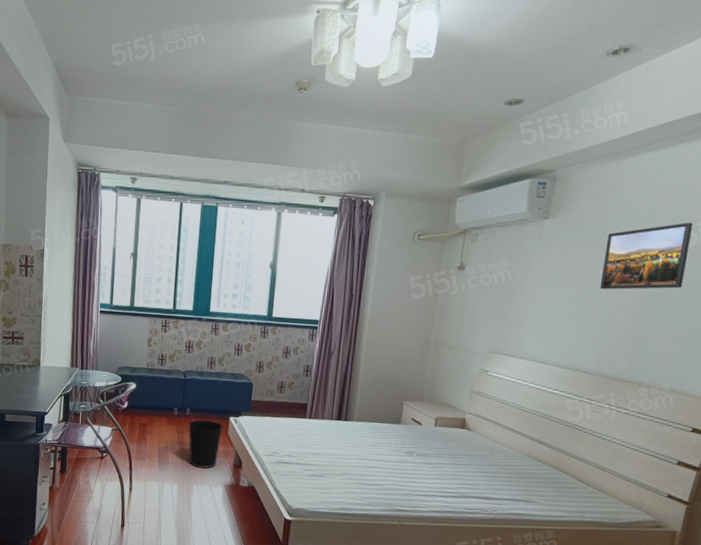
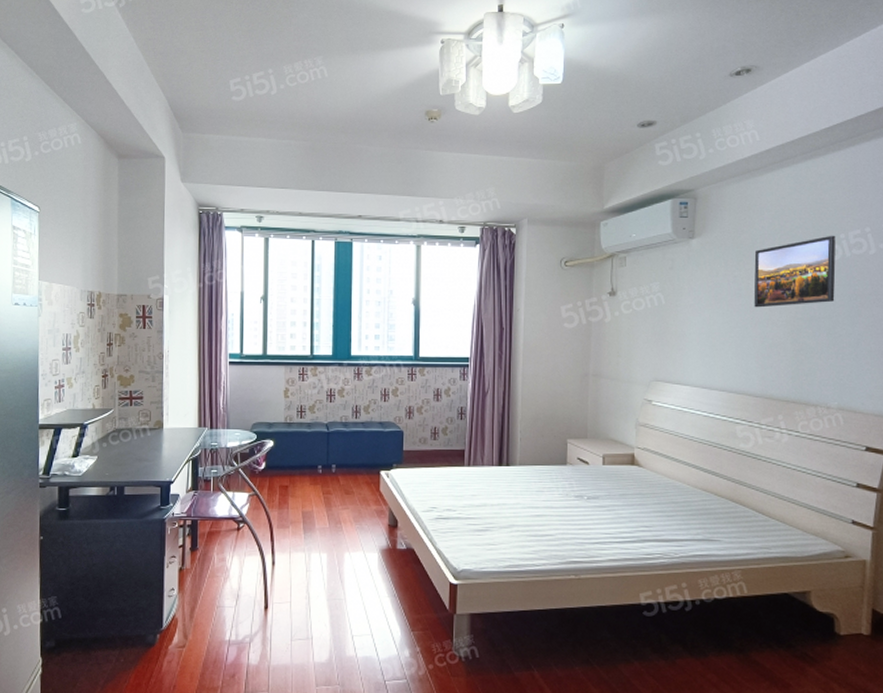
wastebasket: present [188,419,224,469] -> none [334,475,374,533]

